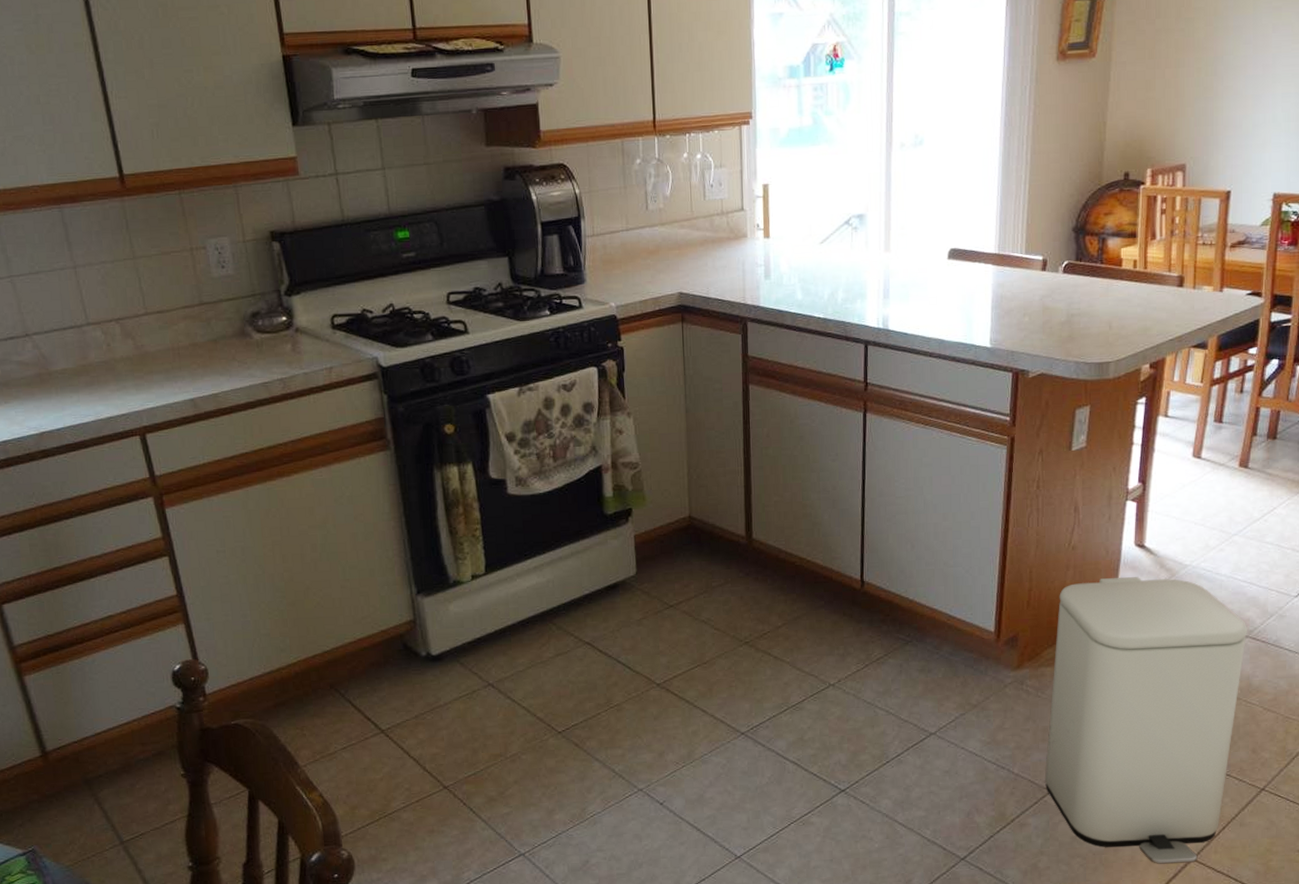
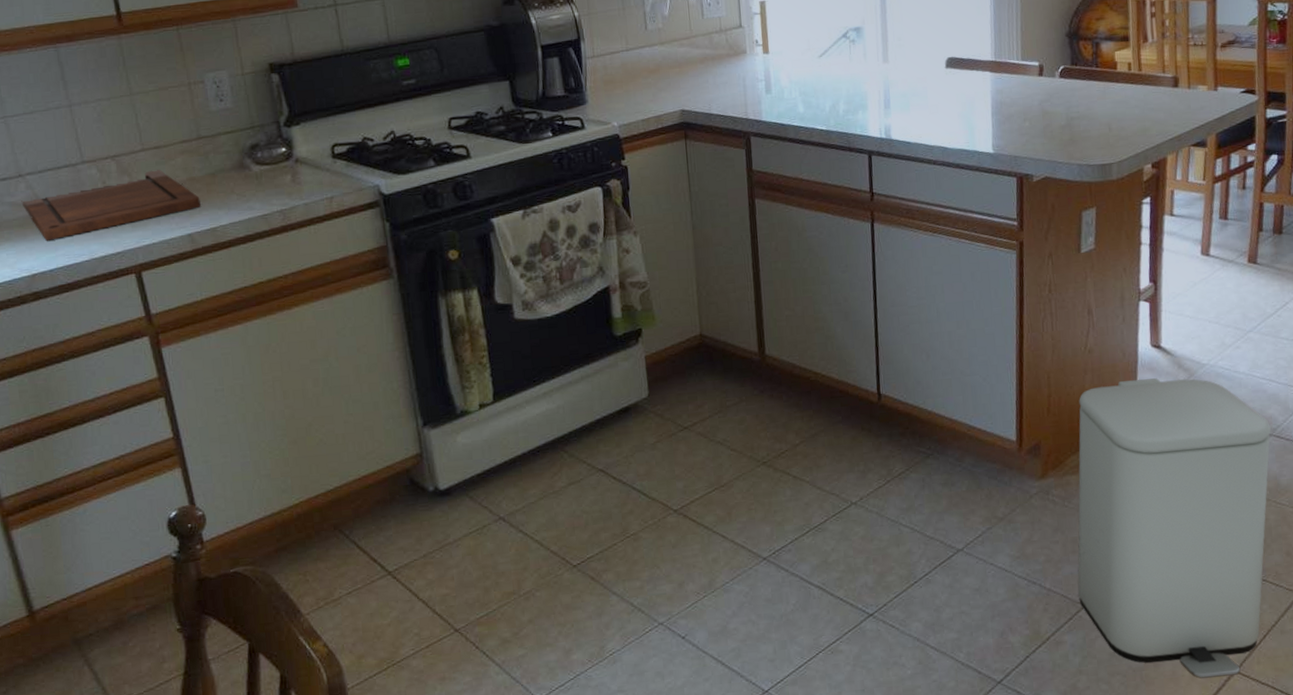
cutting board: none [28,334,203,400] -> present [21,169,201,241]

